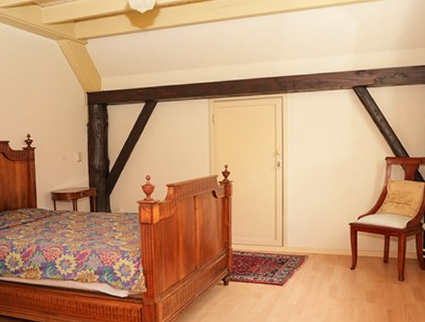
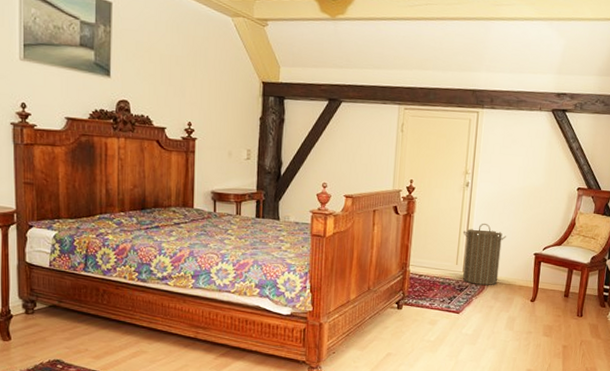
laundry hamper: none [278,198,321,257] -> present [462,223,507,285]

